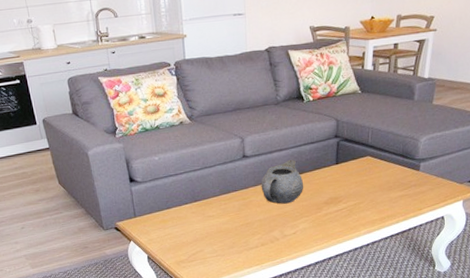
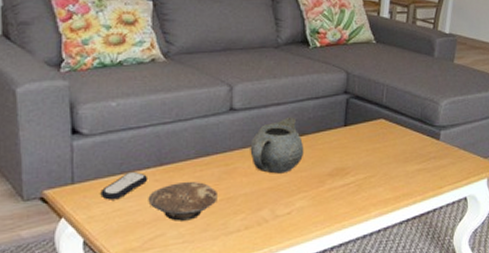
remote control: none [155,206,187,228] -> present [100,171,148,200]
bowl: none [188,212,239,241] -> present [148,181,217,221]

